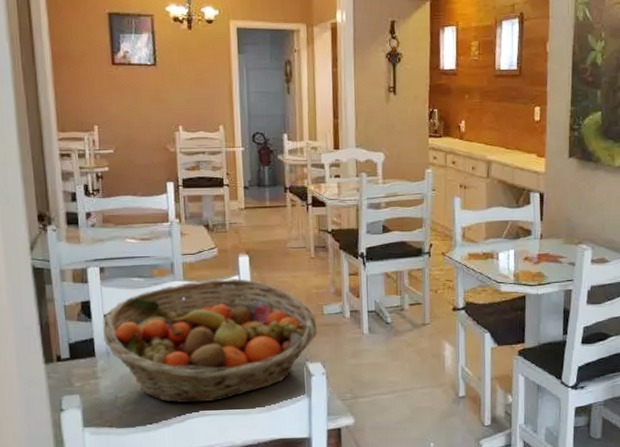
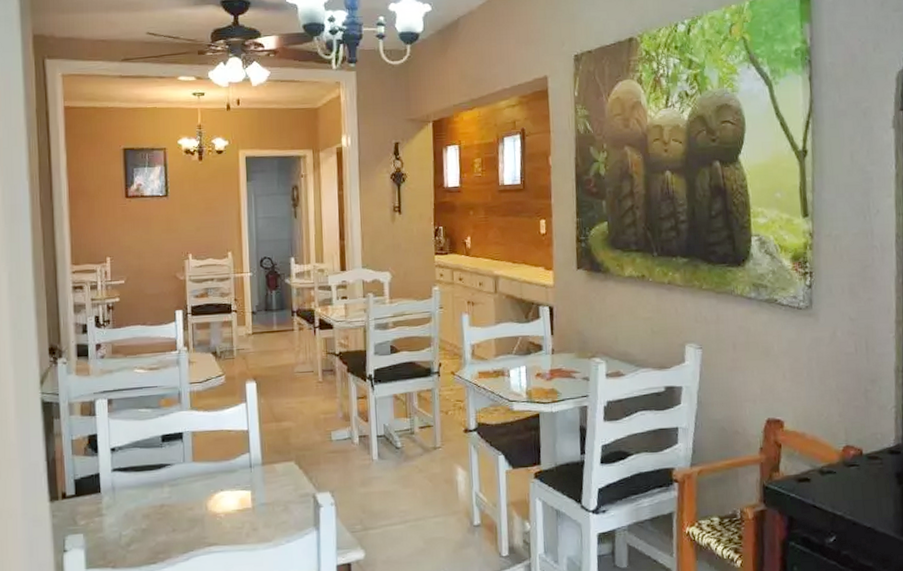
fruit basket: present [103,278,317,404] -> none [109,406,325,541]

